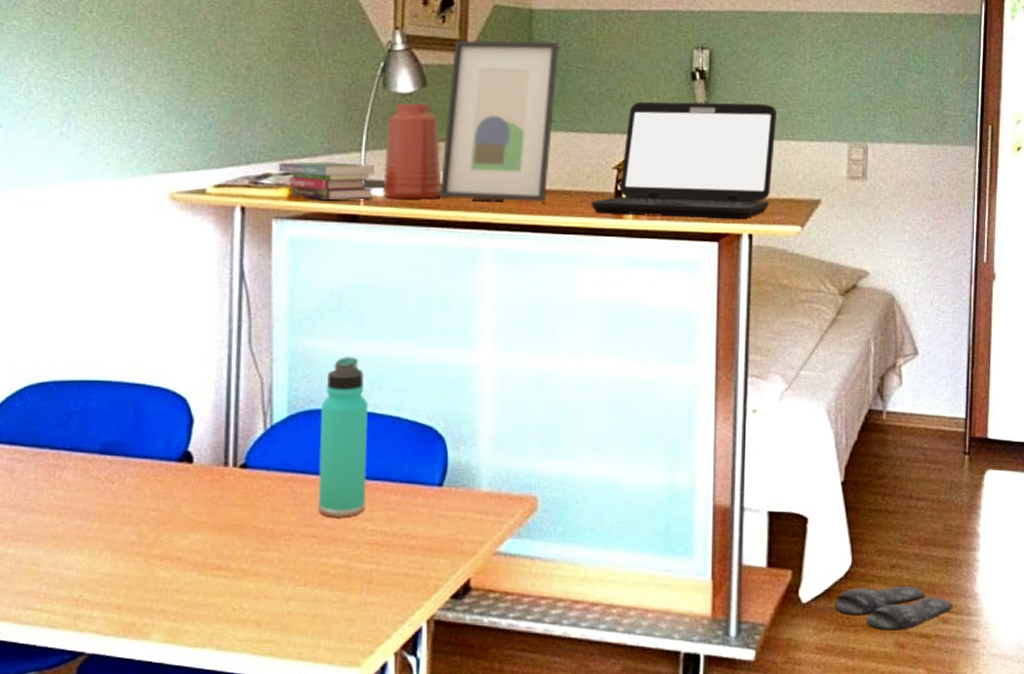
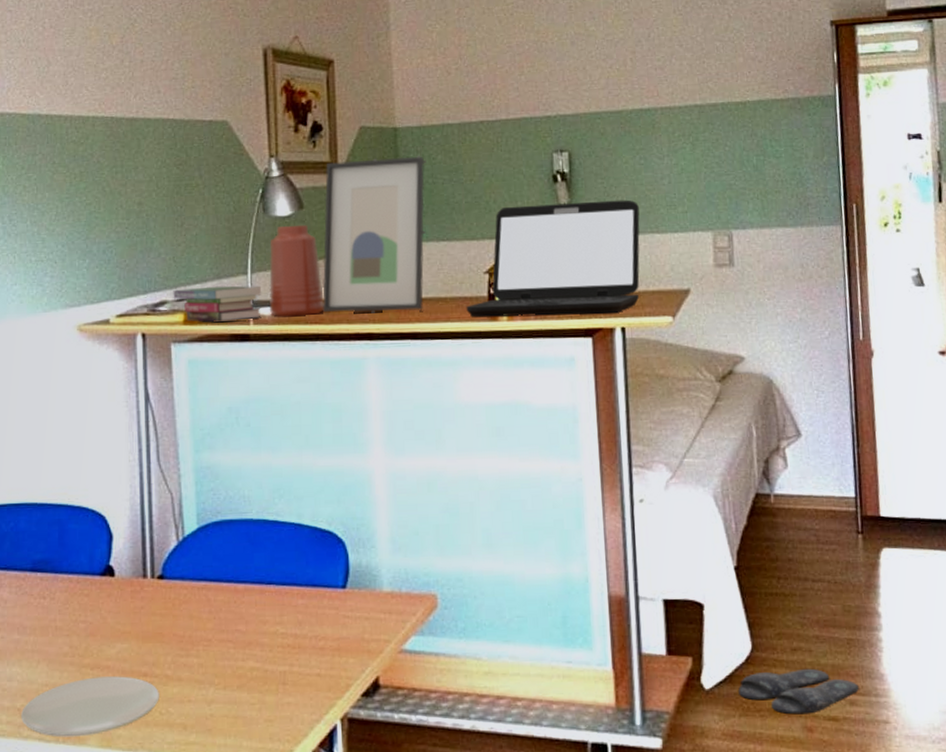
plate: none [78,568,234,631] -> present [21,676,159,737]
thermos bottle: present [318,357,368,517] -> none [227,468,275,622]

